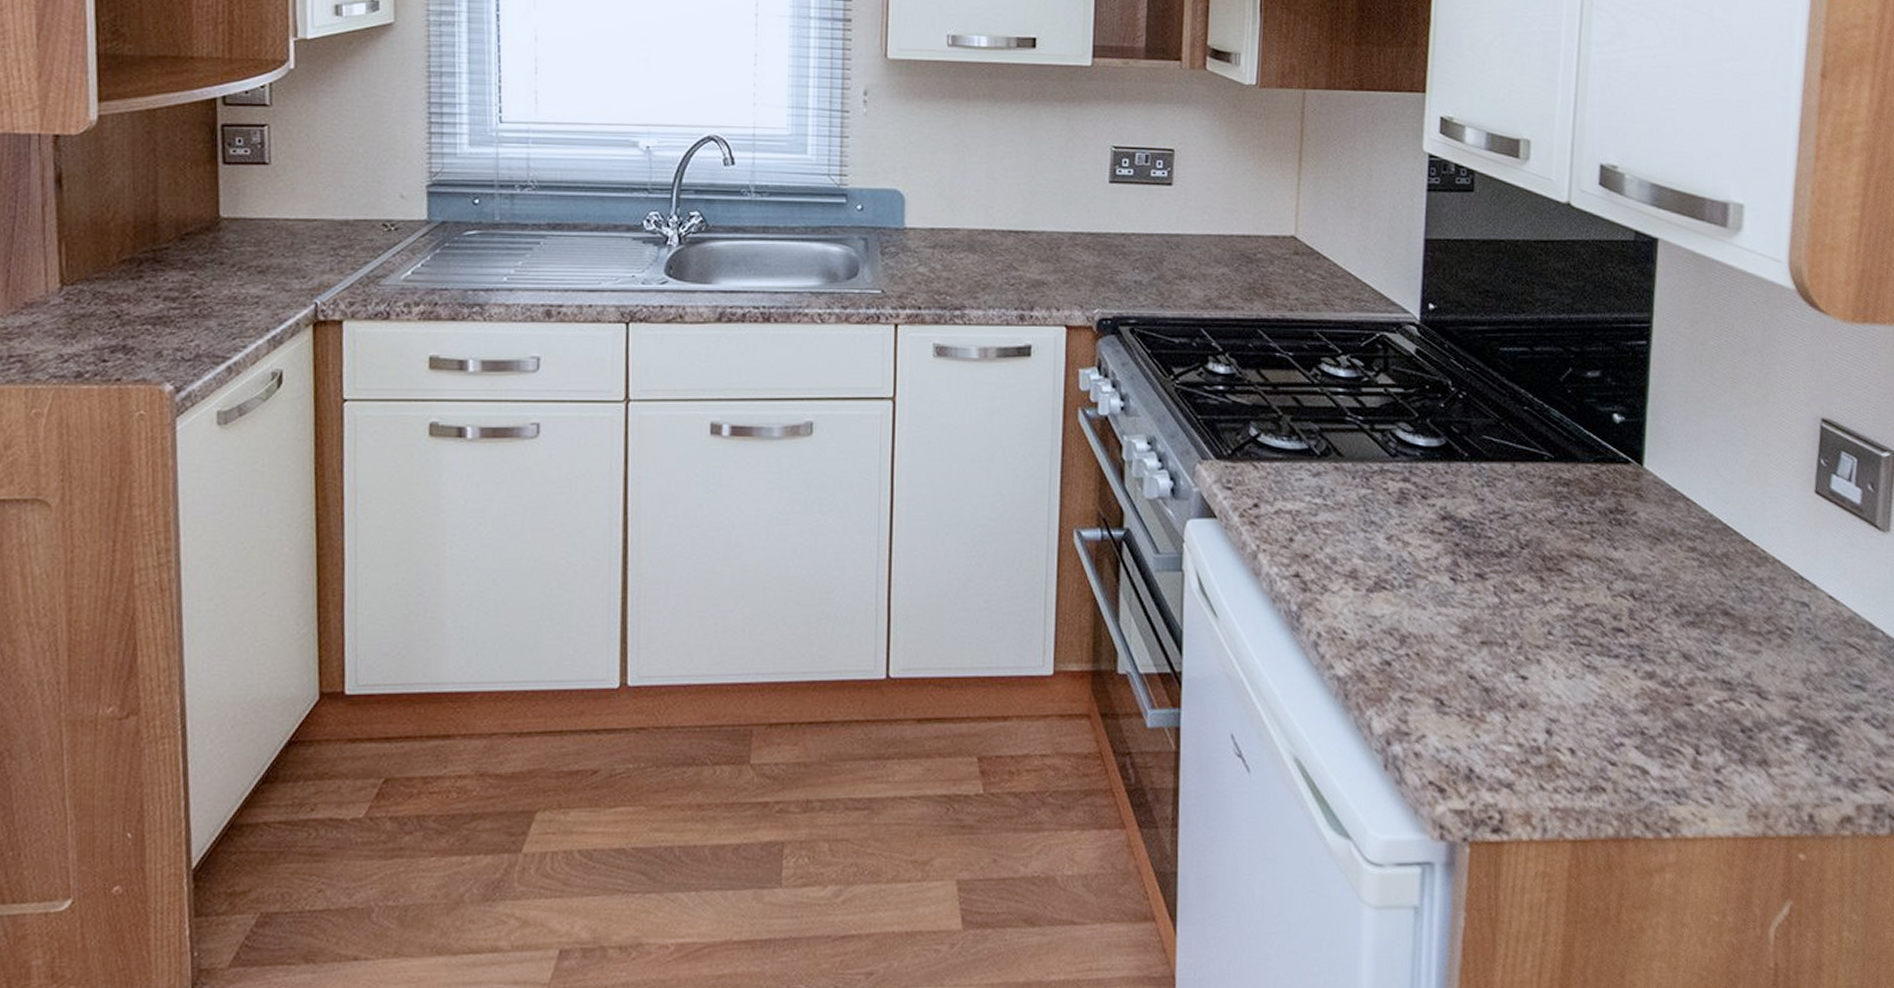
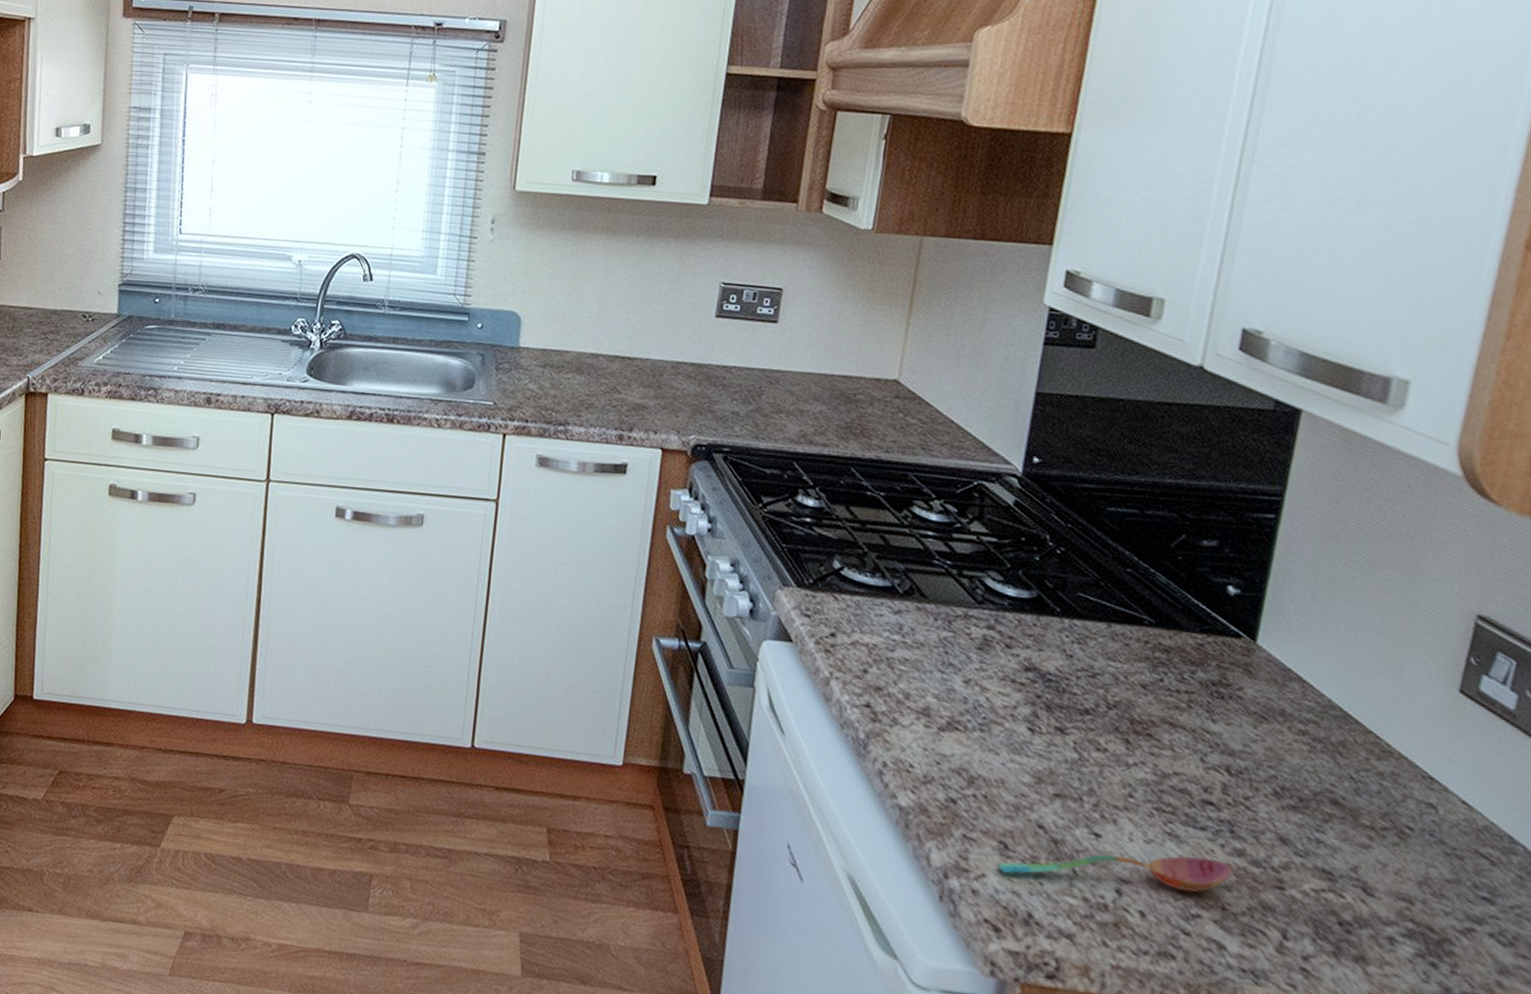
soupspoon: none [1435,685,1646,731] -> present [997,854,1233,893]

